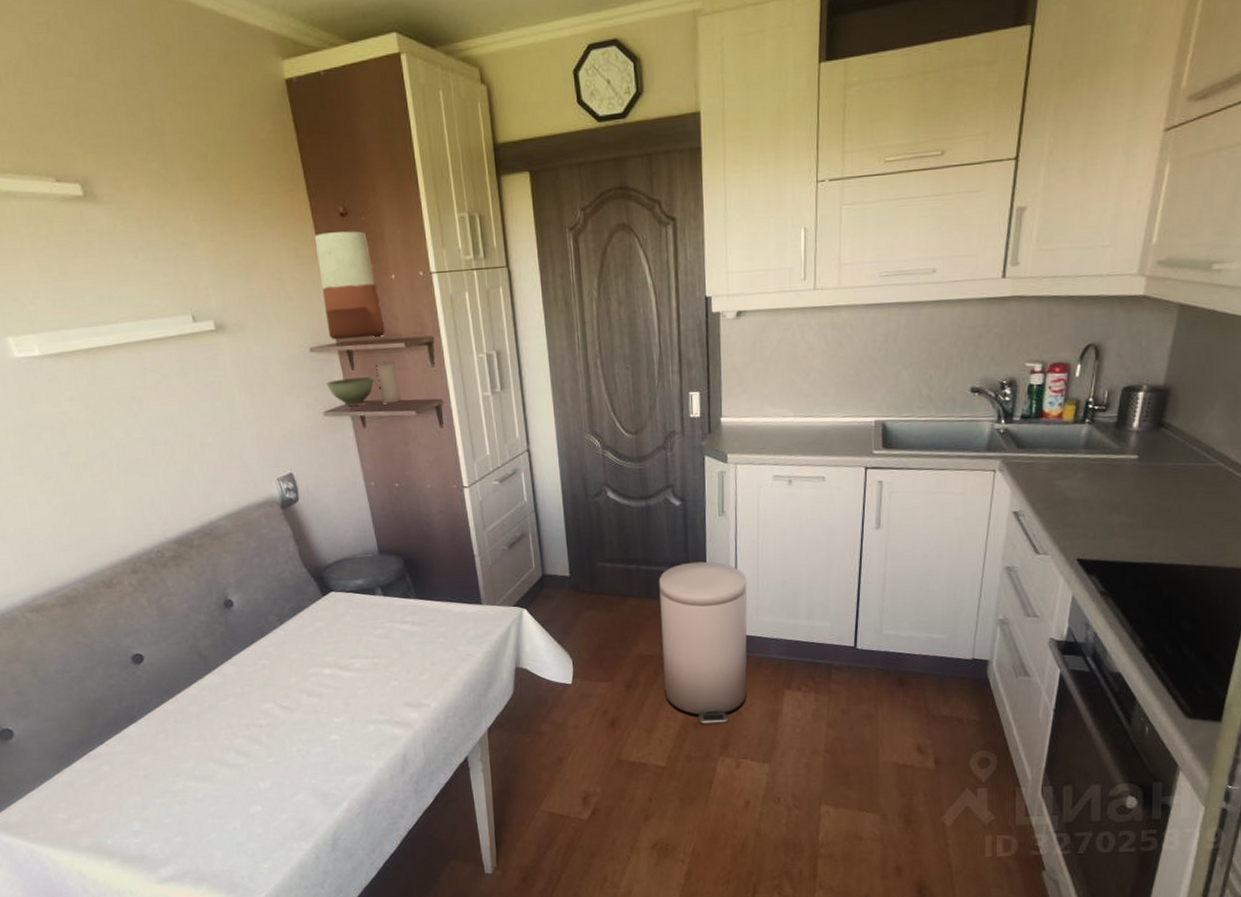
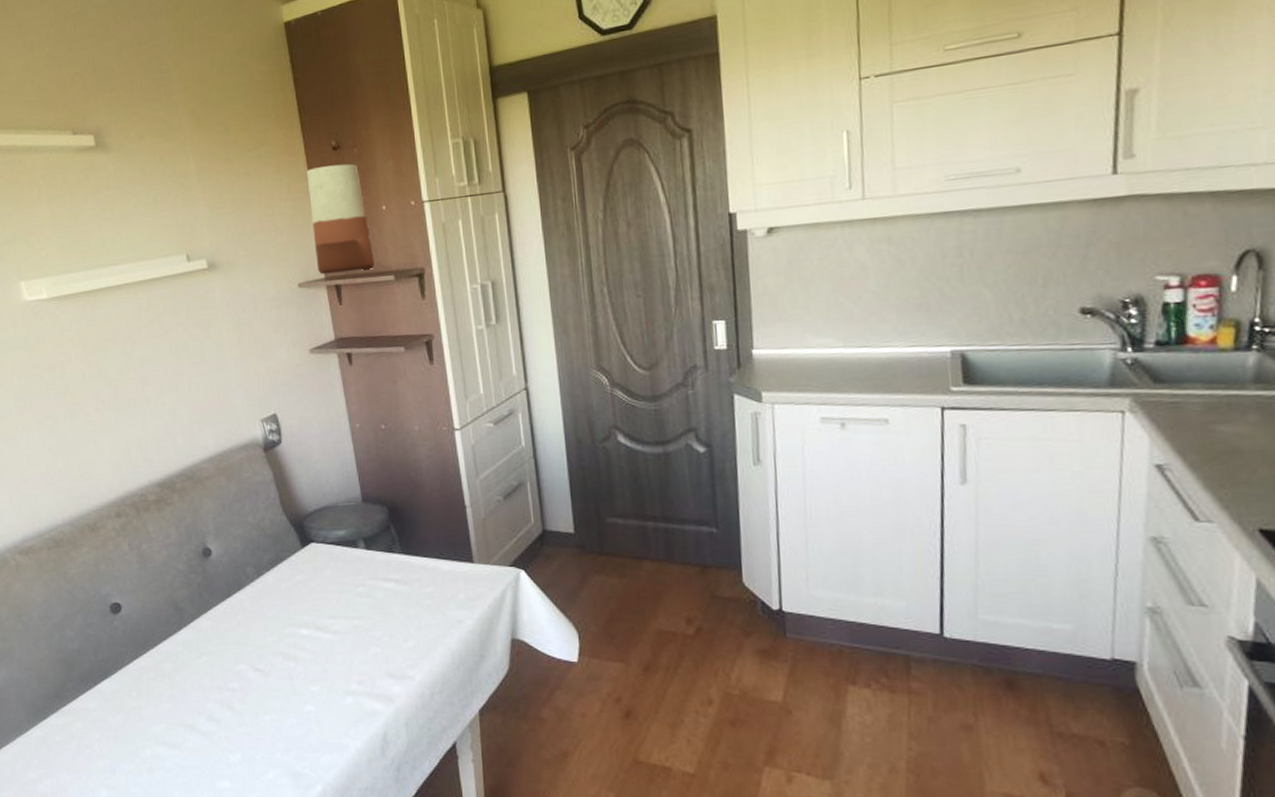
bowl: present [326,377,376,406] -> none [313,311,364,343]
candle: present [376,361,401,404] -> none [364,294,389,340]
pedal bin: present [659,561,748,725] -> none [681,520,799,724]

